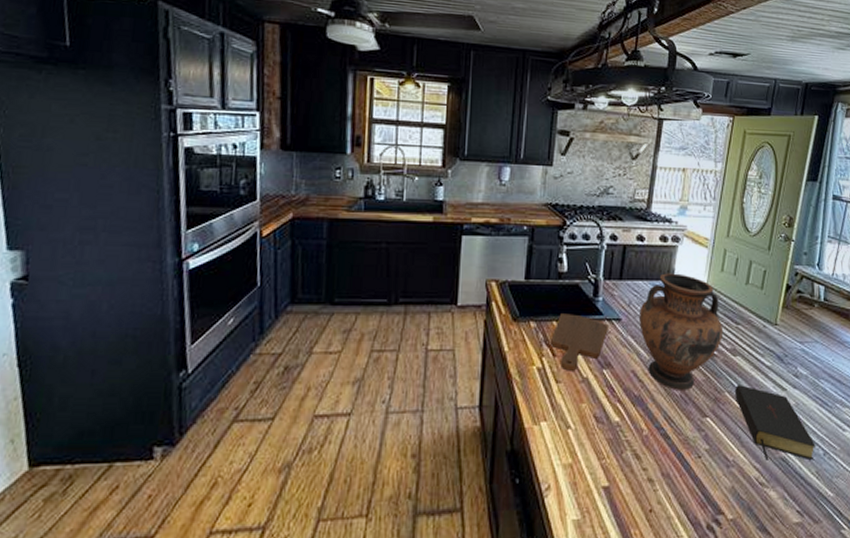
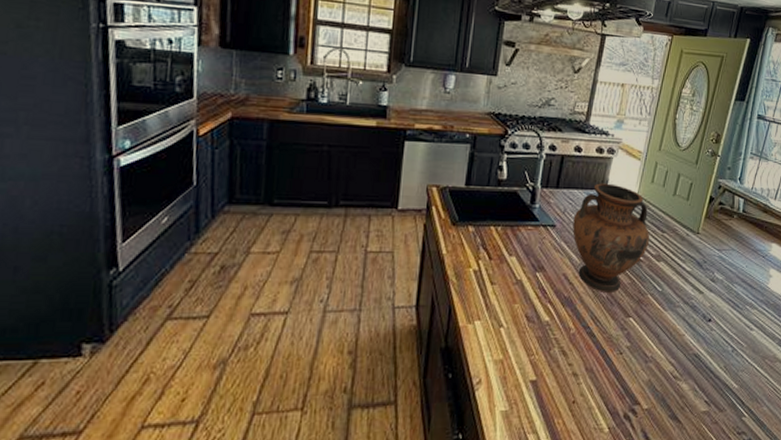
cutting board: present [551,314,608,371] -> none [488,219,543,274]
bible: present [735,385,817,461] -> none [657,288,727,357]

